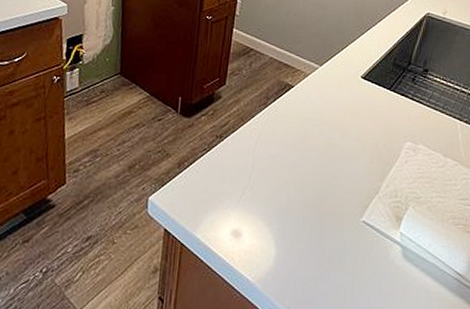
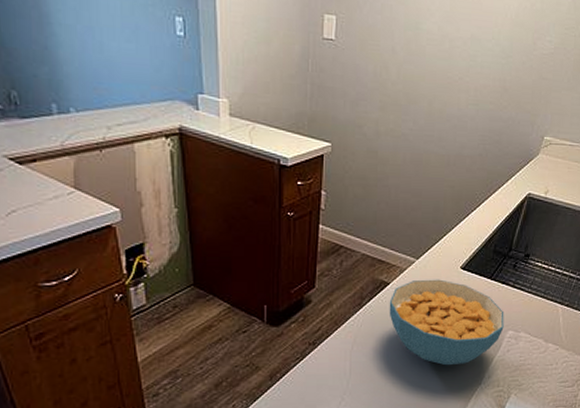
cereal bowl: none [291,85,403,171] -> present [389,279,504,366]

